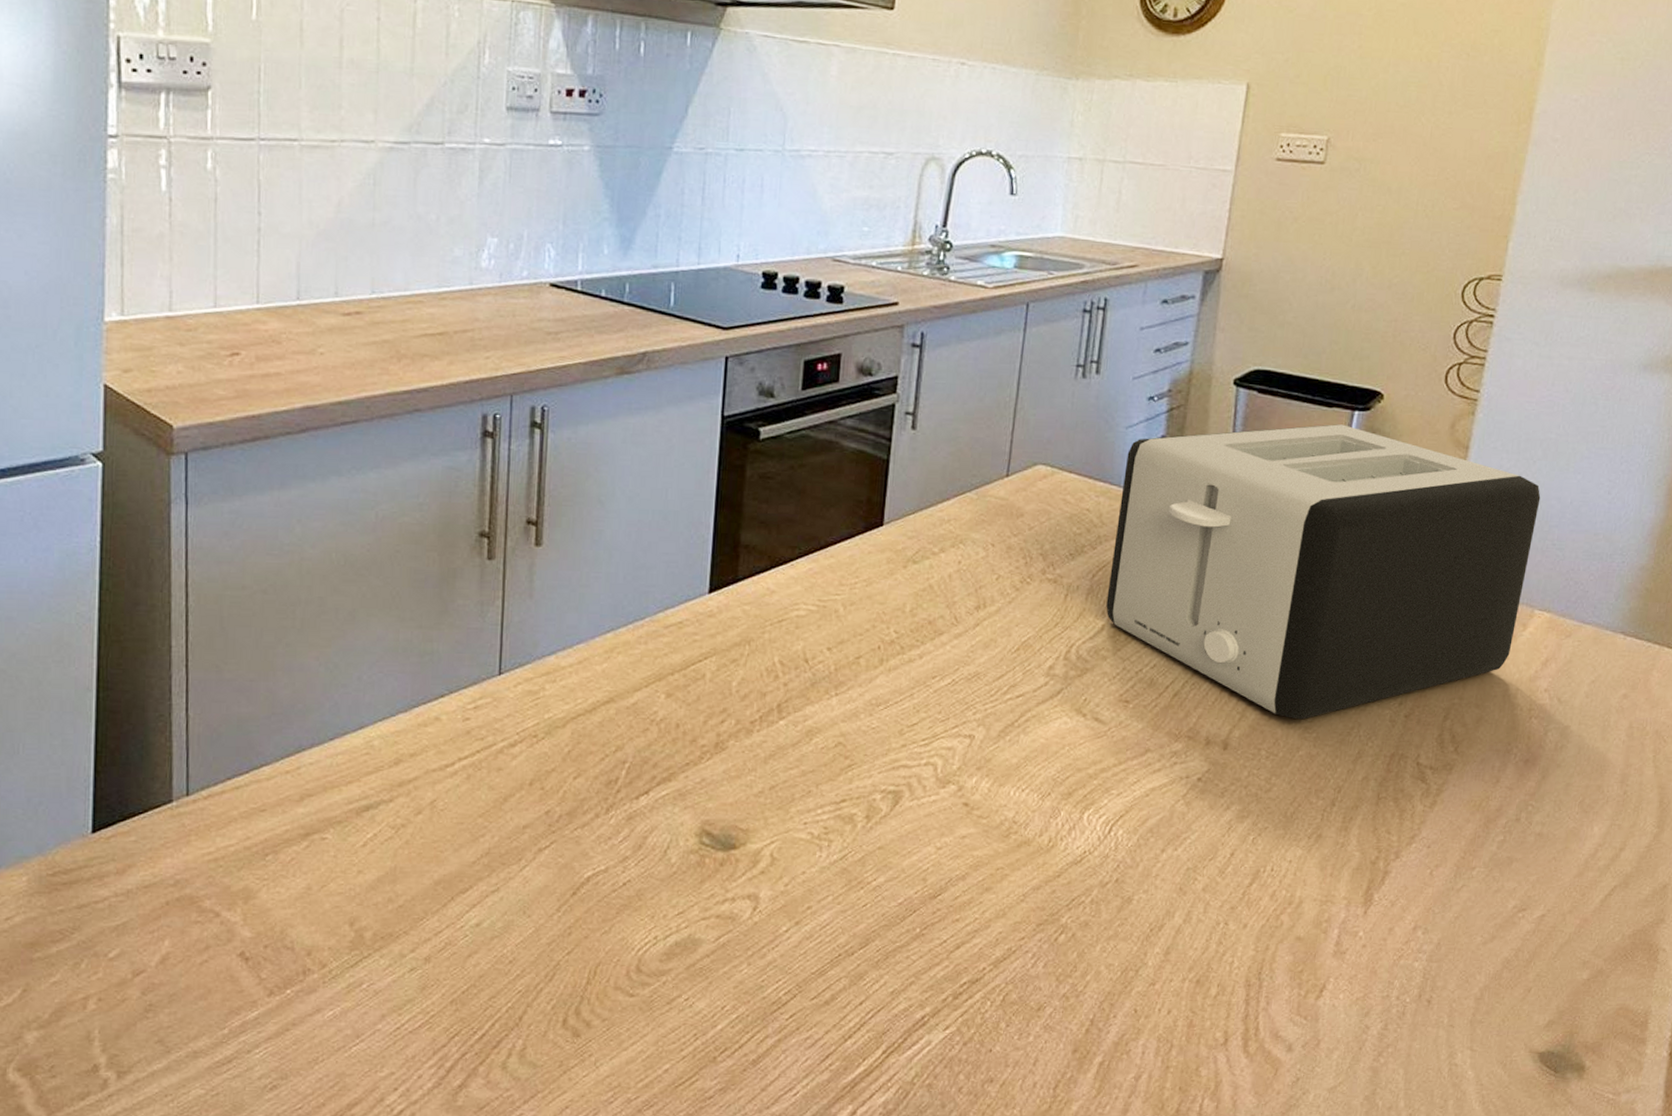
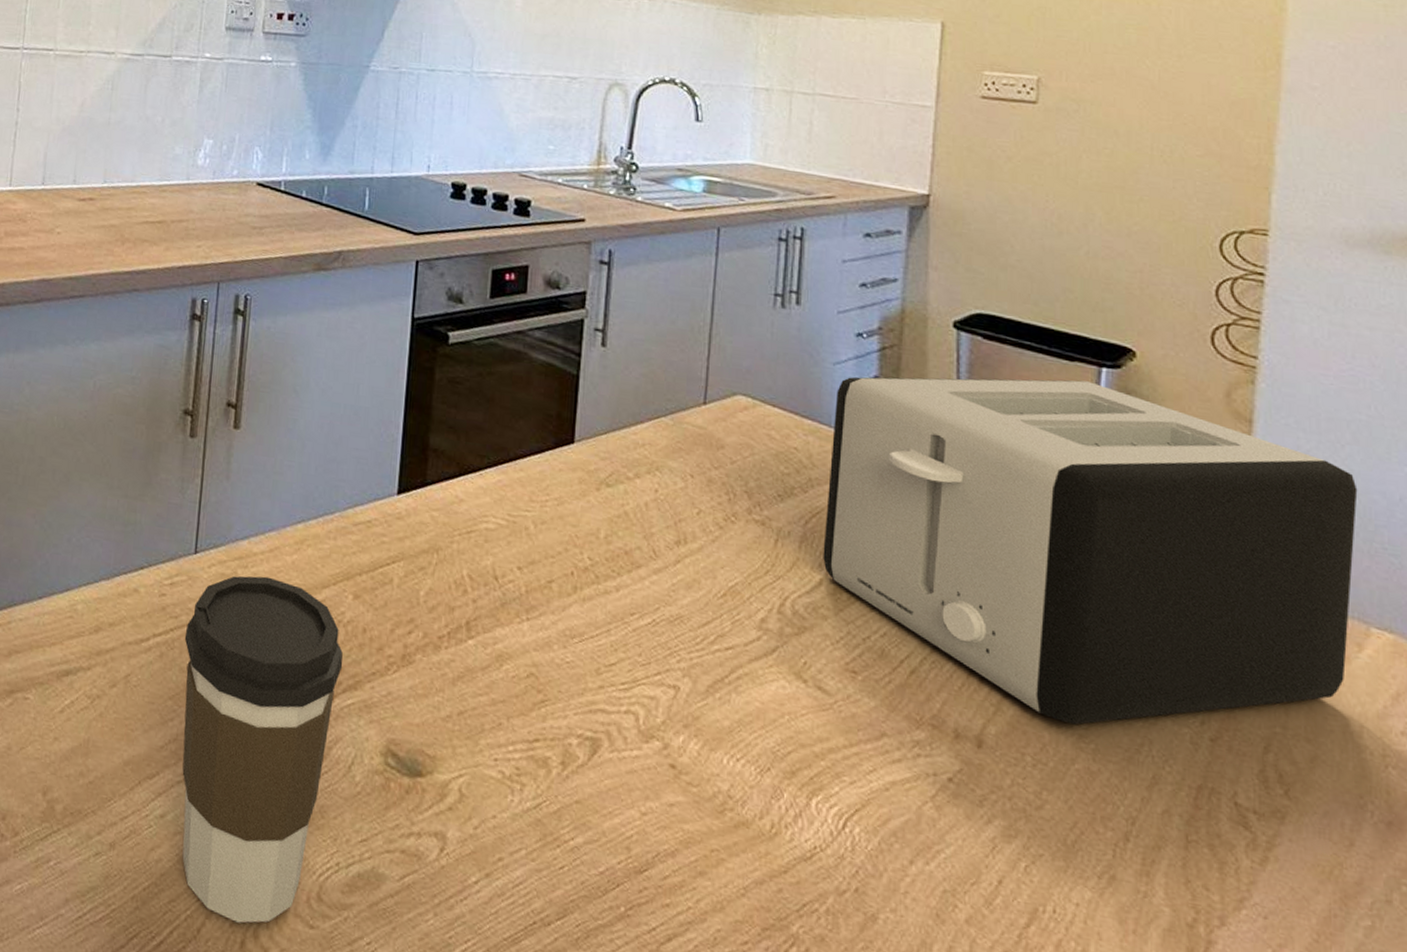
coffee cup: none [492,688,657,1005] -> present [182,575,343,923]

